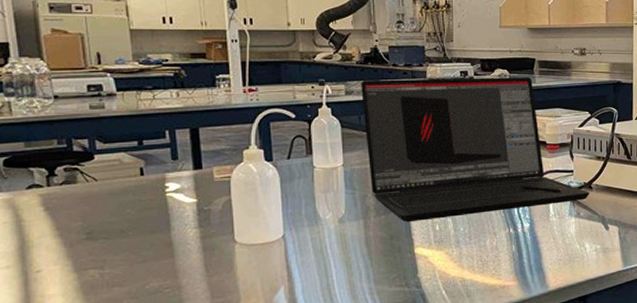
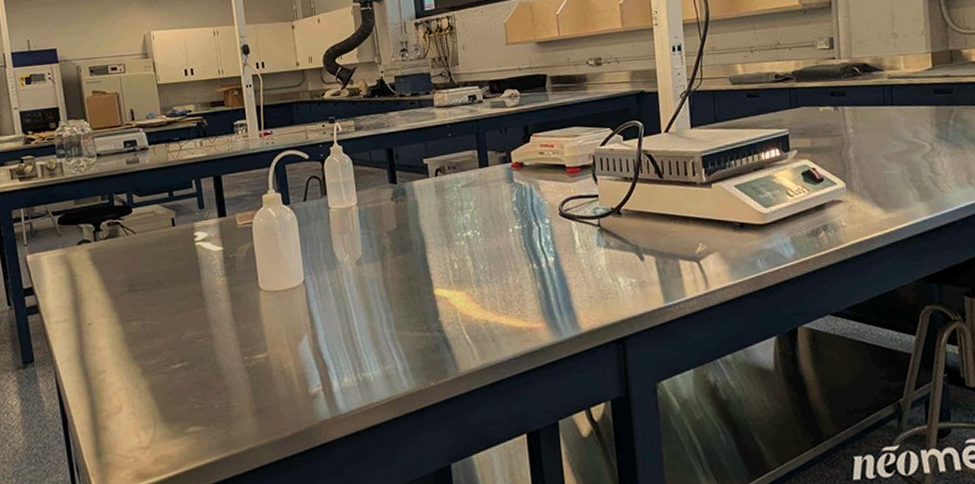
laptop: present [361,76,590,223] -> none [370,95,619,262]

